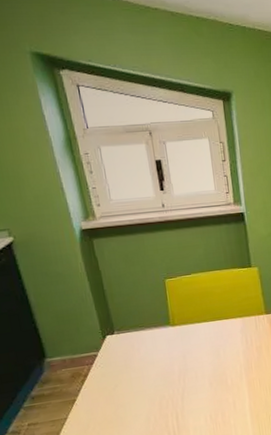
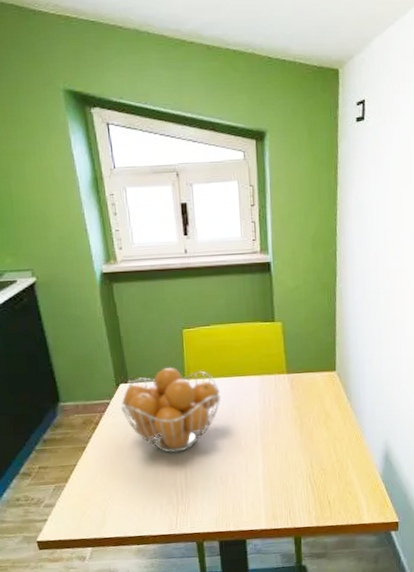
fruit basket: none [108,316,206,398] -> present [120,368,221,453]

